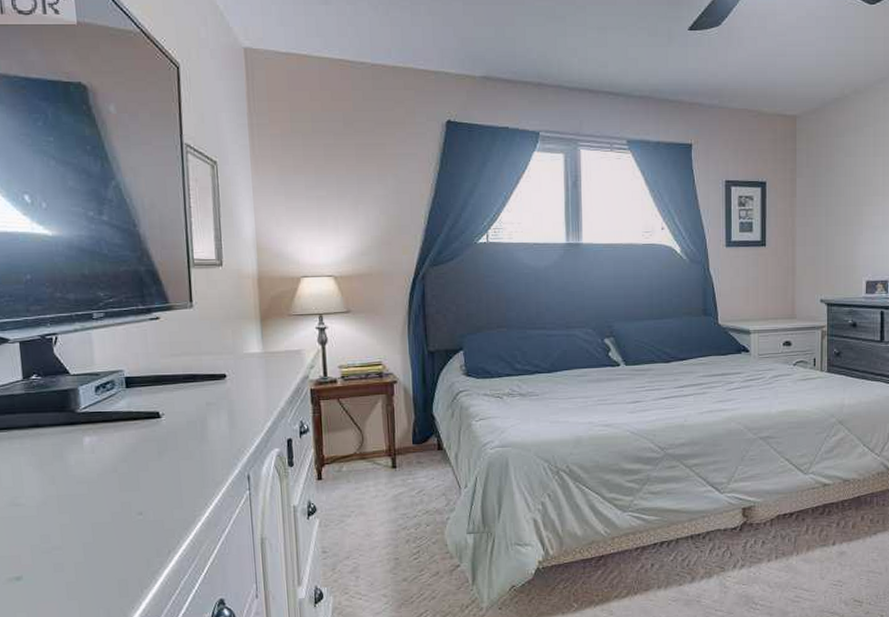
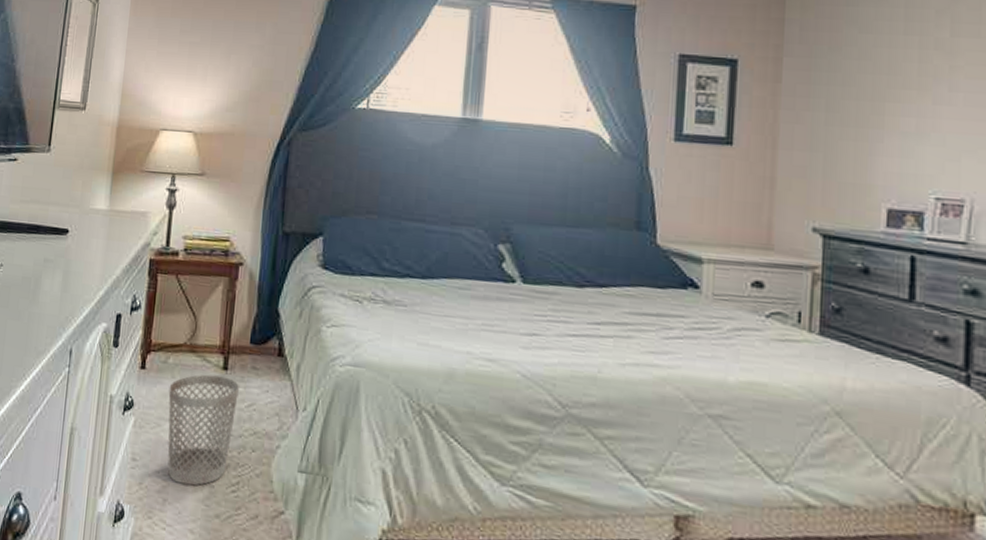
wastebasket: none [346,473,409,562] -> present [167,374,239,486]

